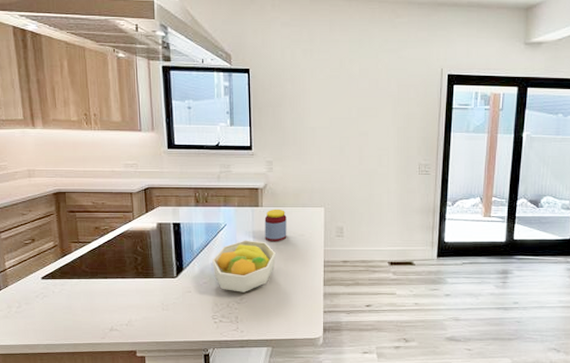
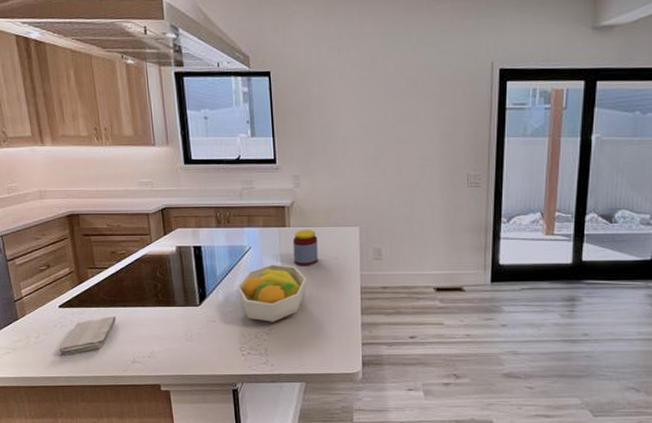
washcloth: none [39,287,96,325] -> present [58,316,116,357]

